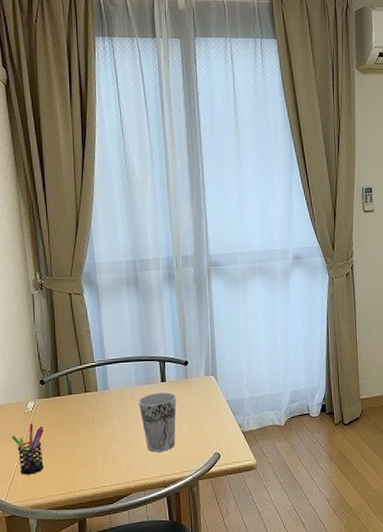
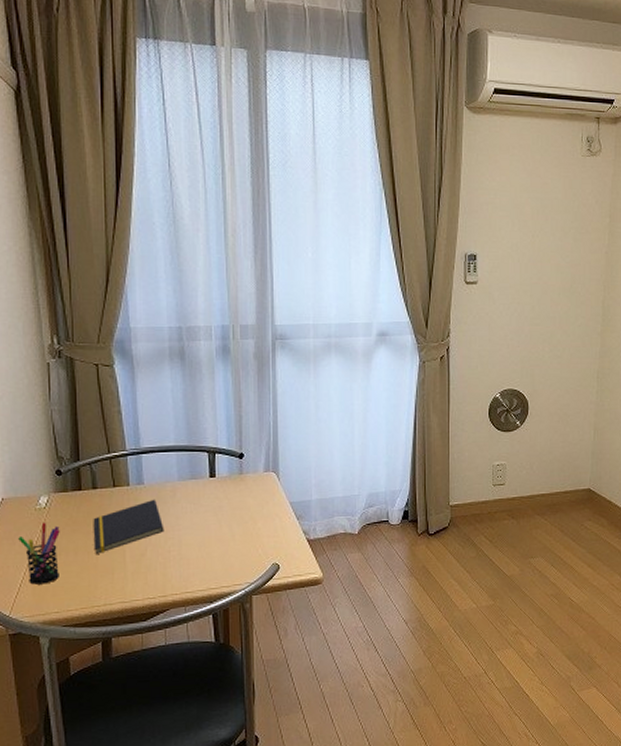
notepad: none [69,401,126,448] -> present [93,499,164,554]
cup: present [138,392,177,452] -> none [180,490,228,561]

